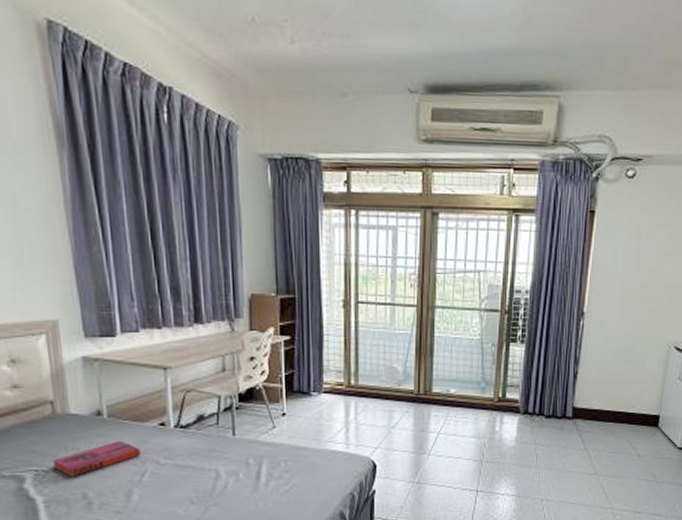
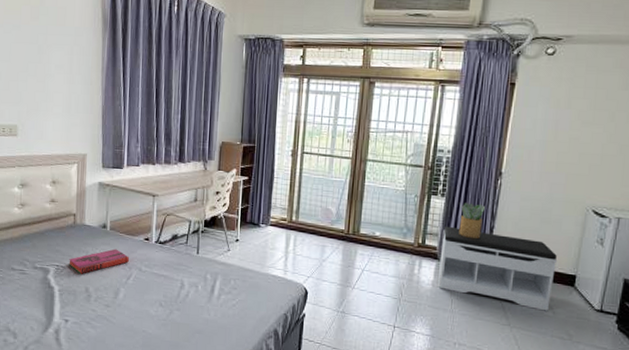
bench: none [521,375,642,455] -> present [438,226,558,311]
potted plant: none [541,348,567,386] -> present [459,203,485,239]

